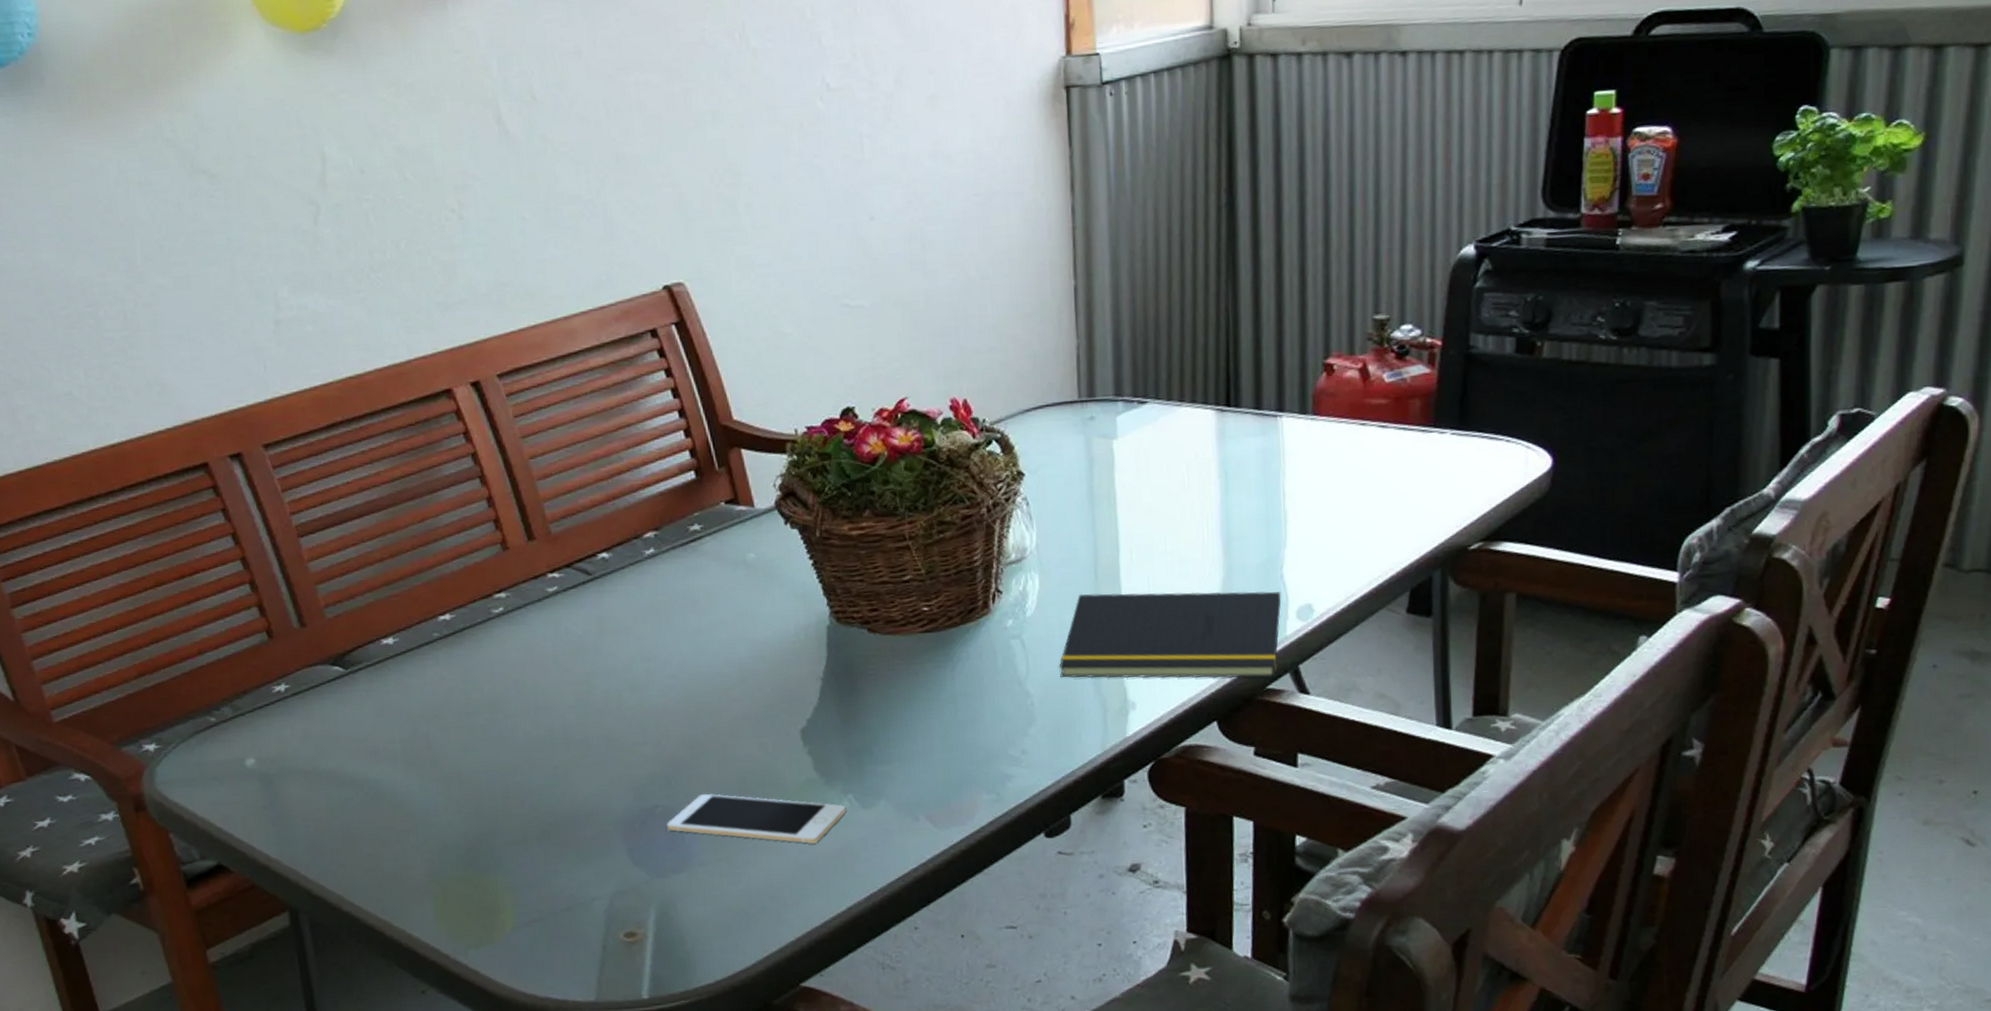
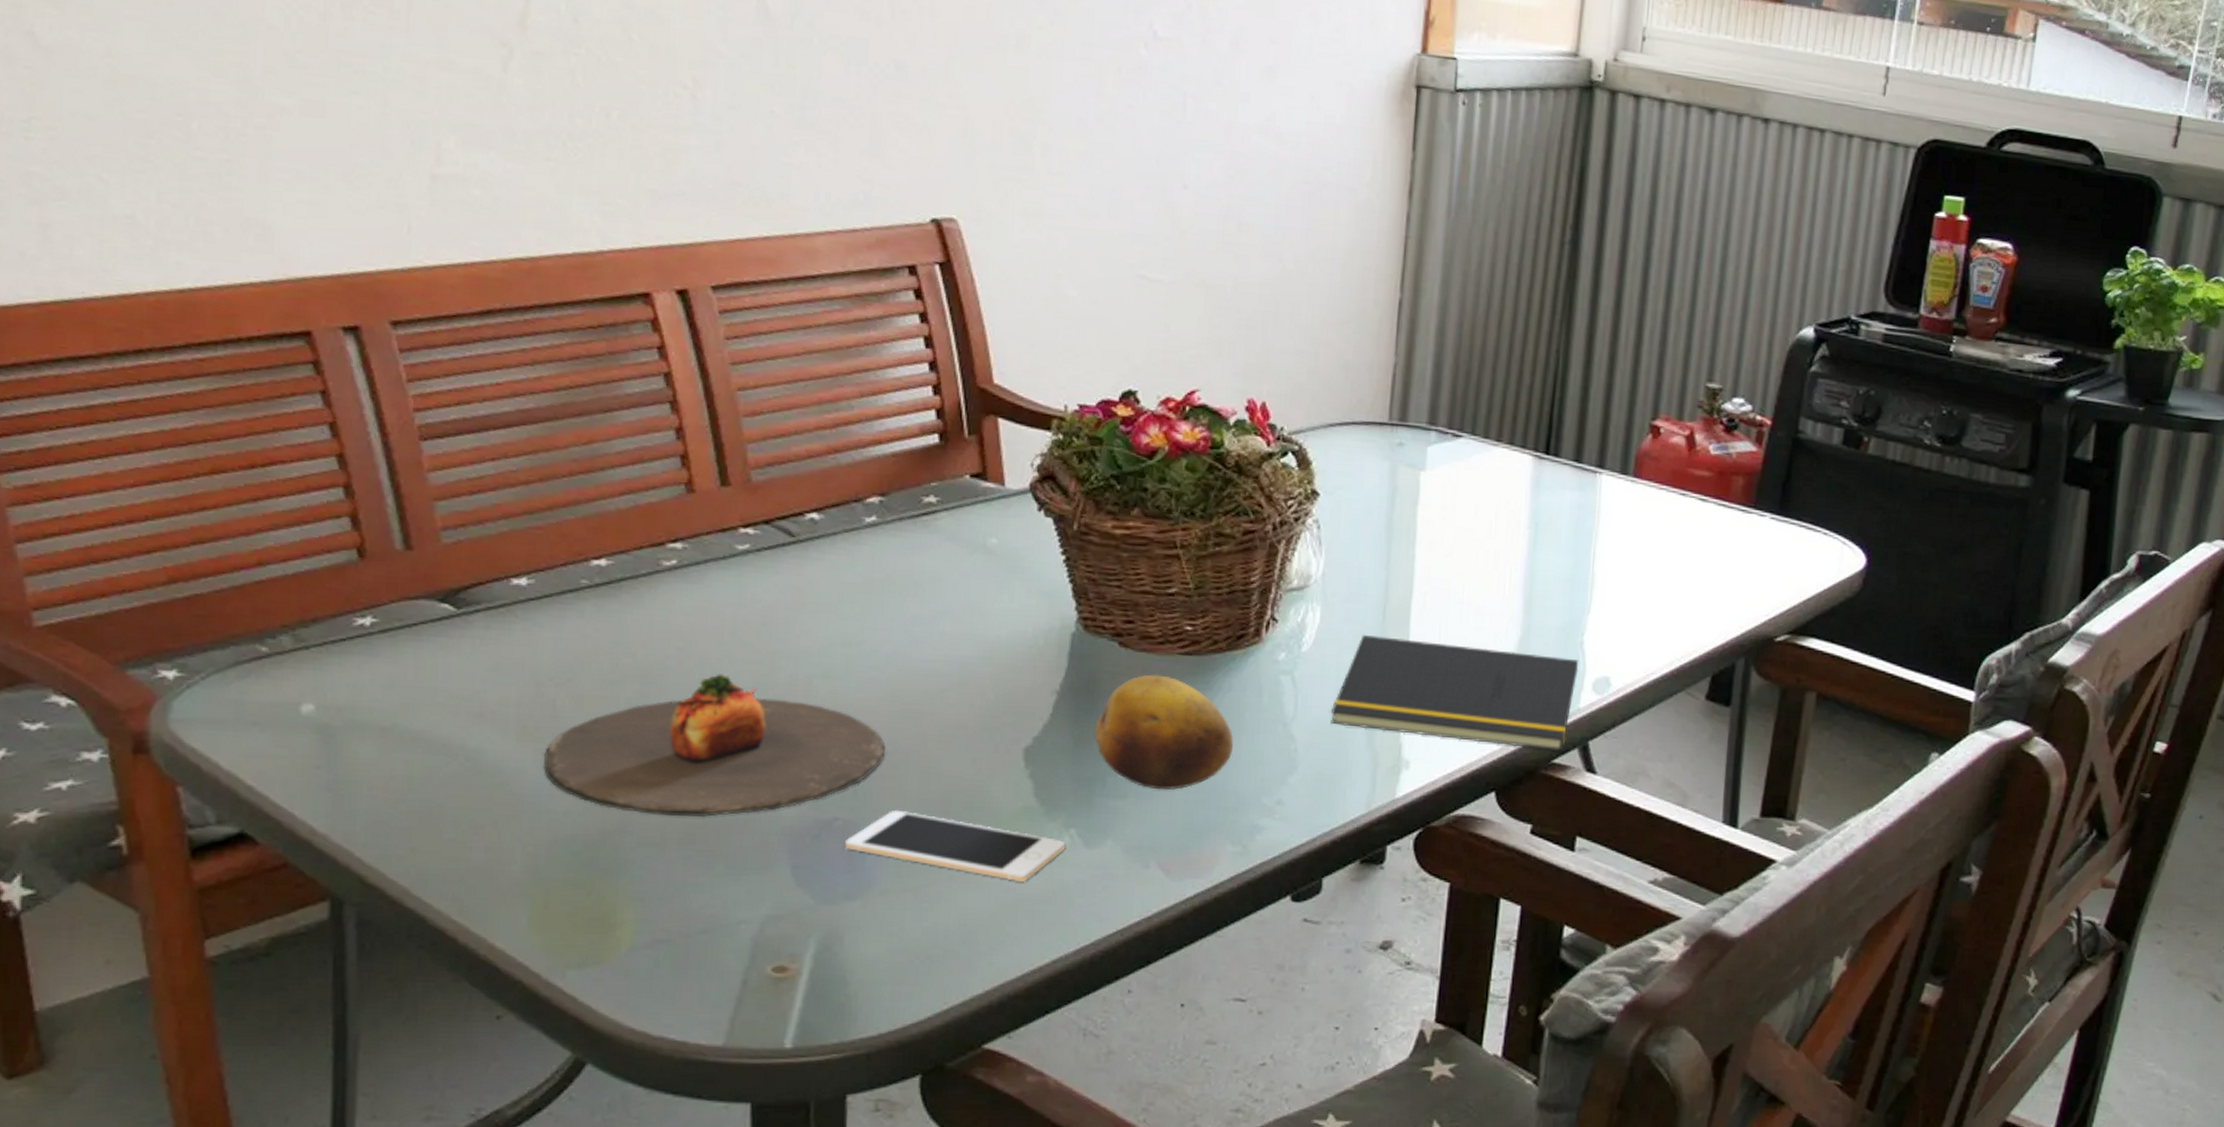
plate: none [426,696,689,818] -> present [544,673,885,817]
fruit: none [857,652,978,753] -> present [1095,674,1234,790]

